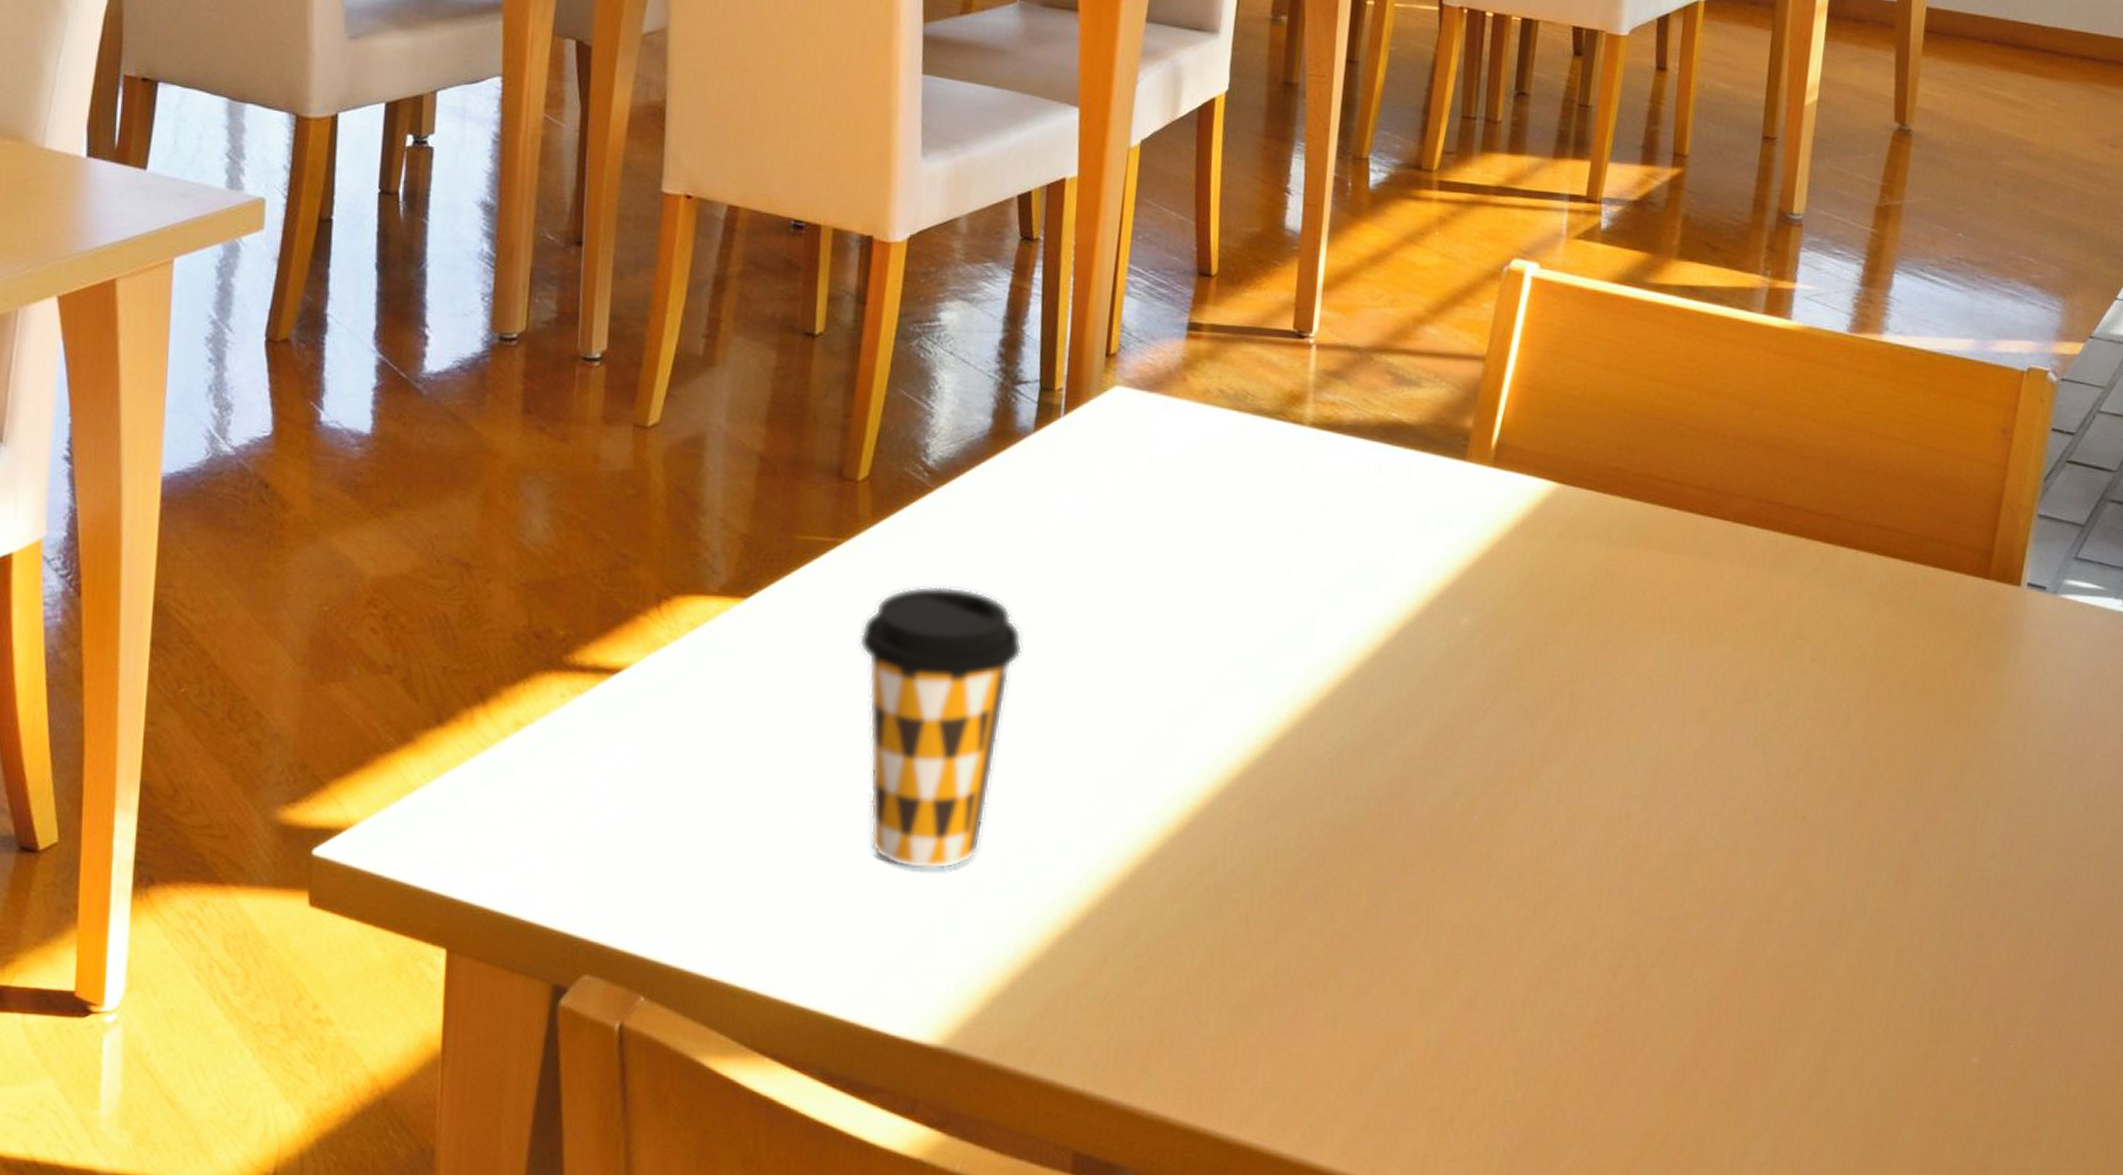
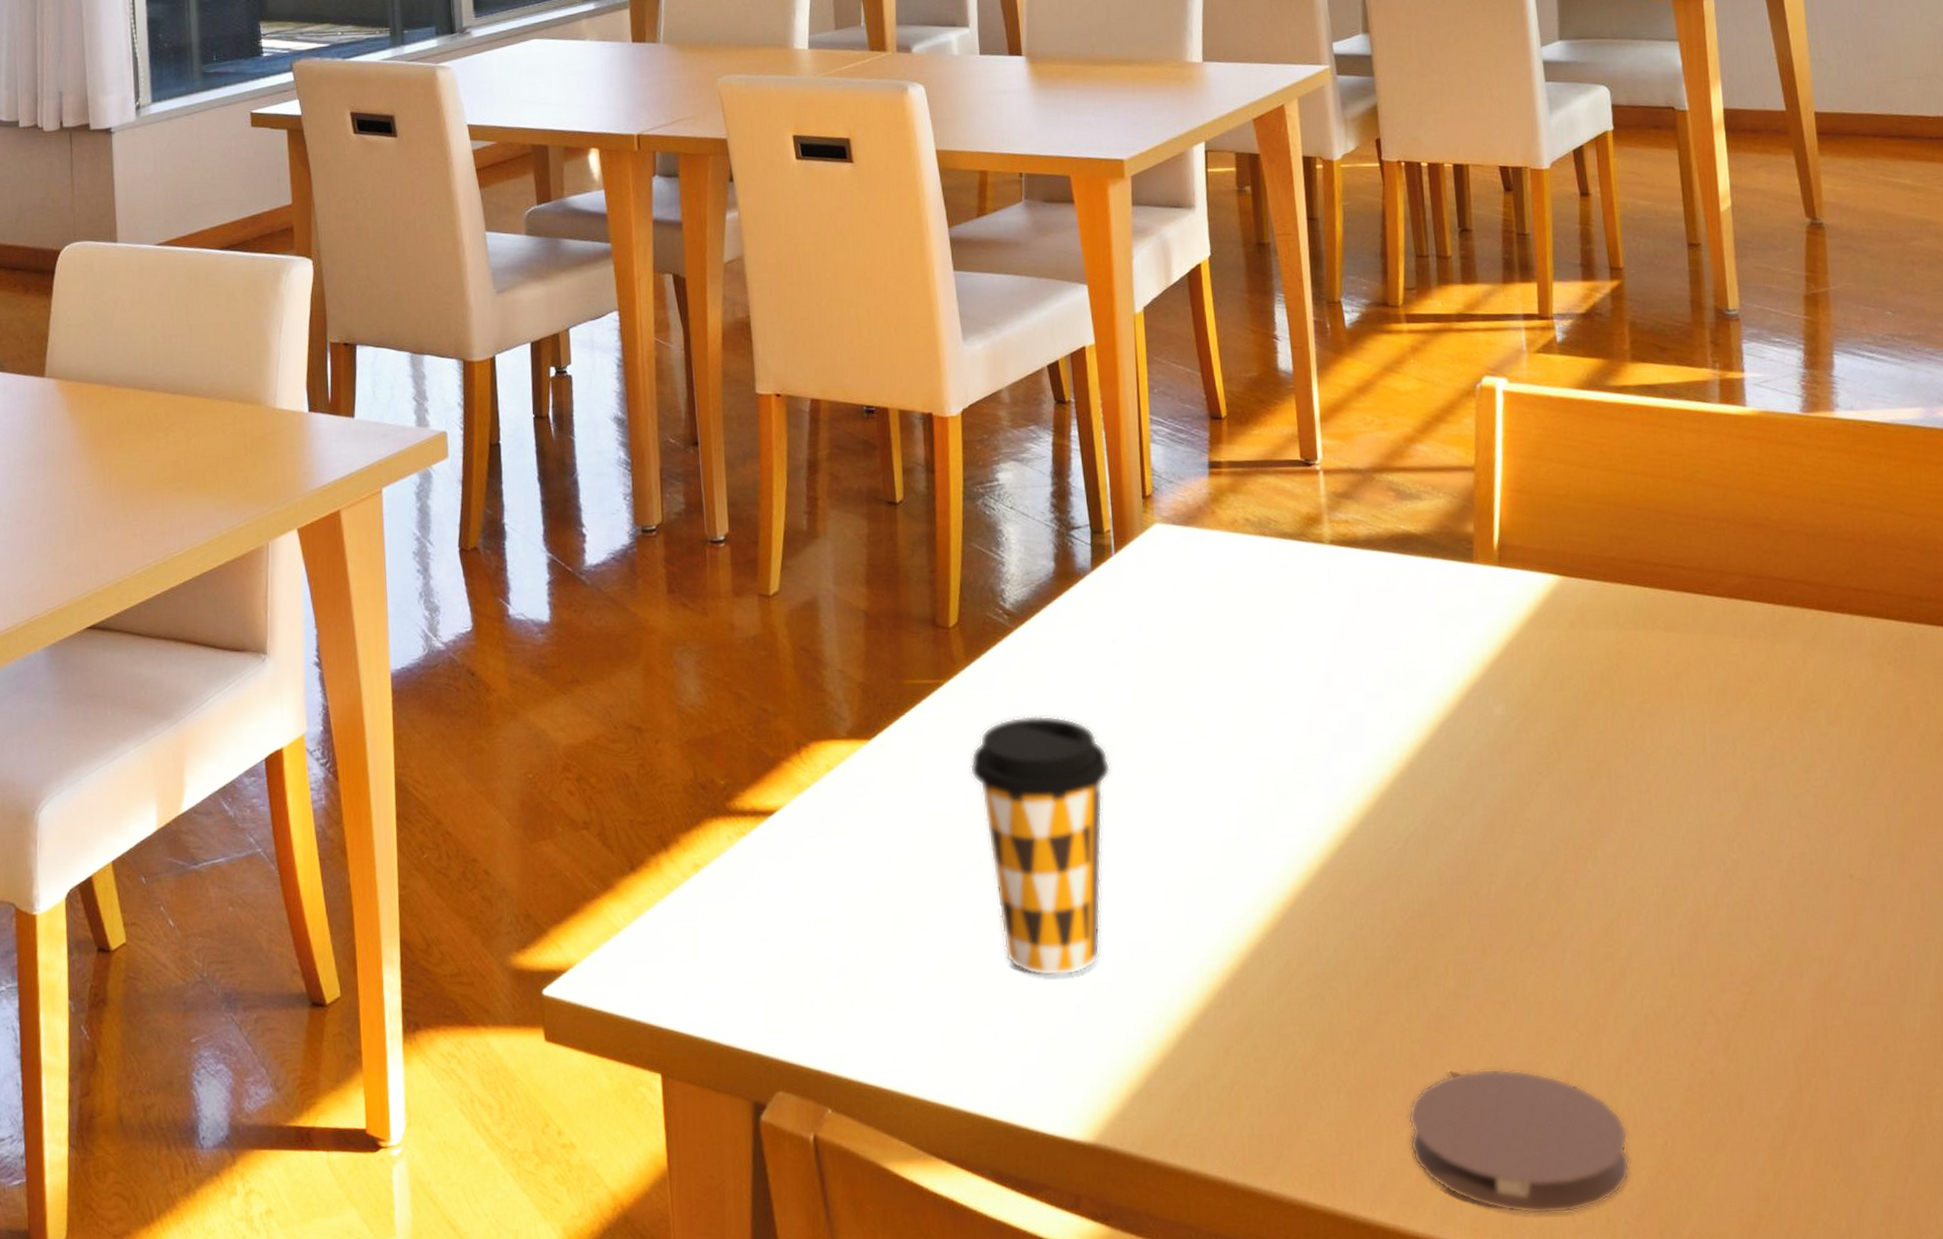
coaster: none [1289,991,1523,1140] -> present [1407,1068,1630,1215]

